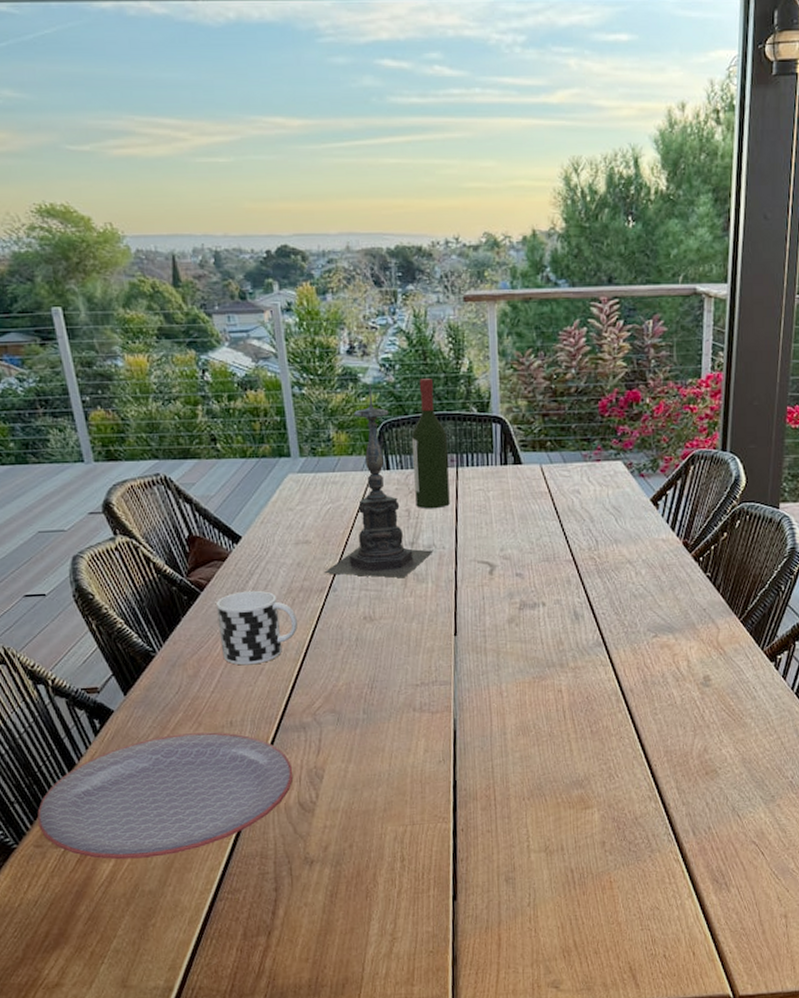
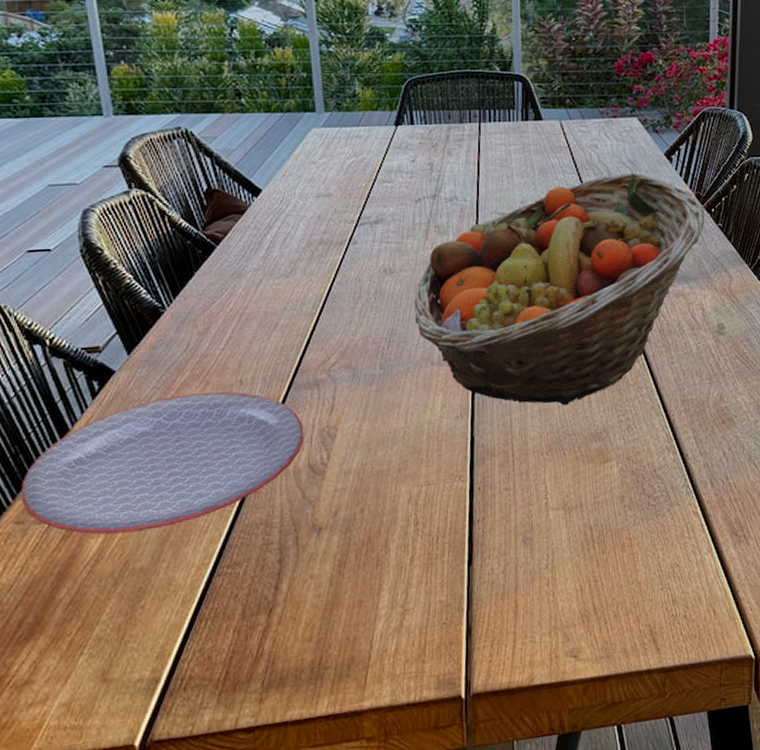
cup: present [216,590,299,666] -> none [232,243,316,321]
candle holder: present [324,383,434,578] -> none [345,43,455,231]
fruit basket: none [394,519,692,754] -> present [414,173,705,406]
wine bottle: present [412,378,450,509] -> none [436,39,472,163]

